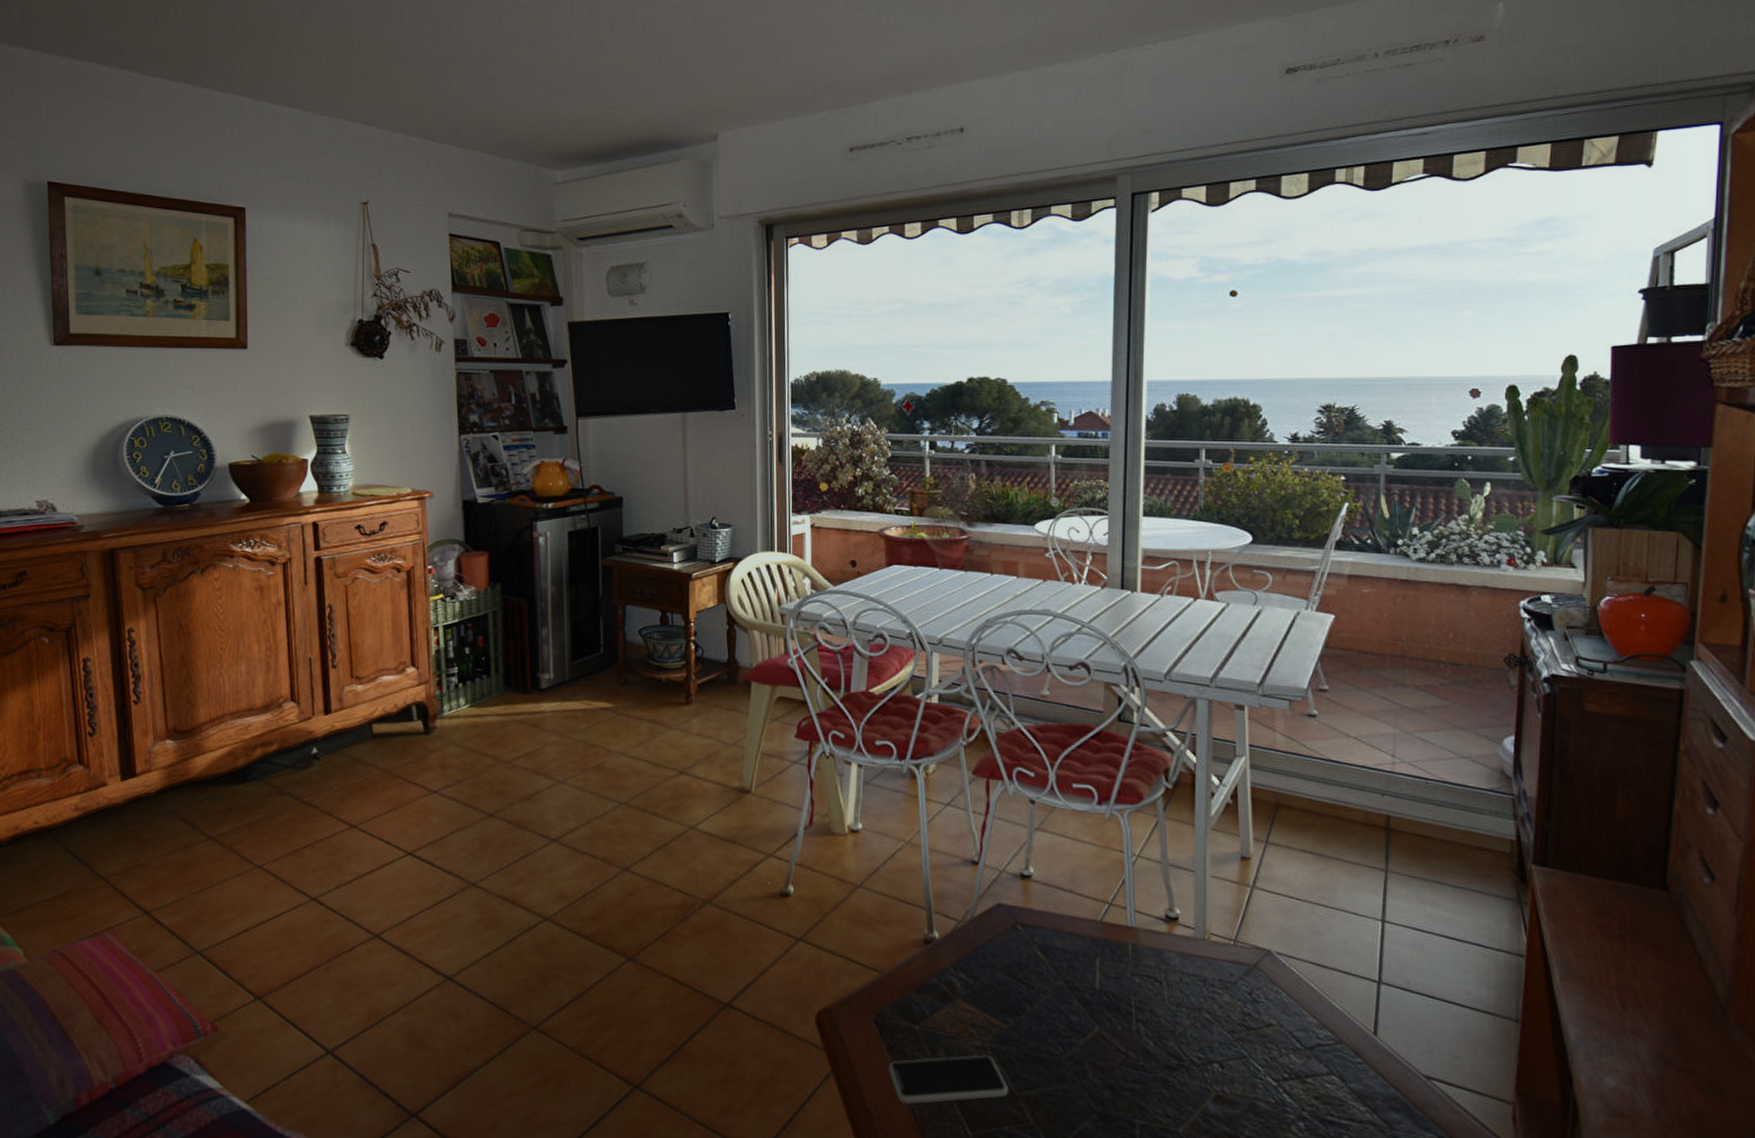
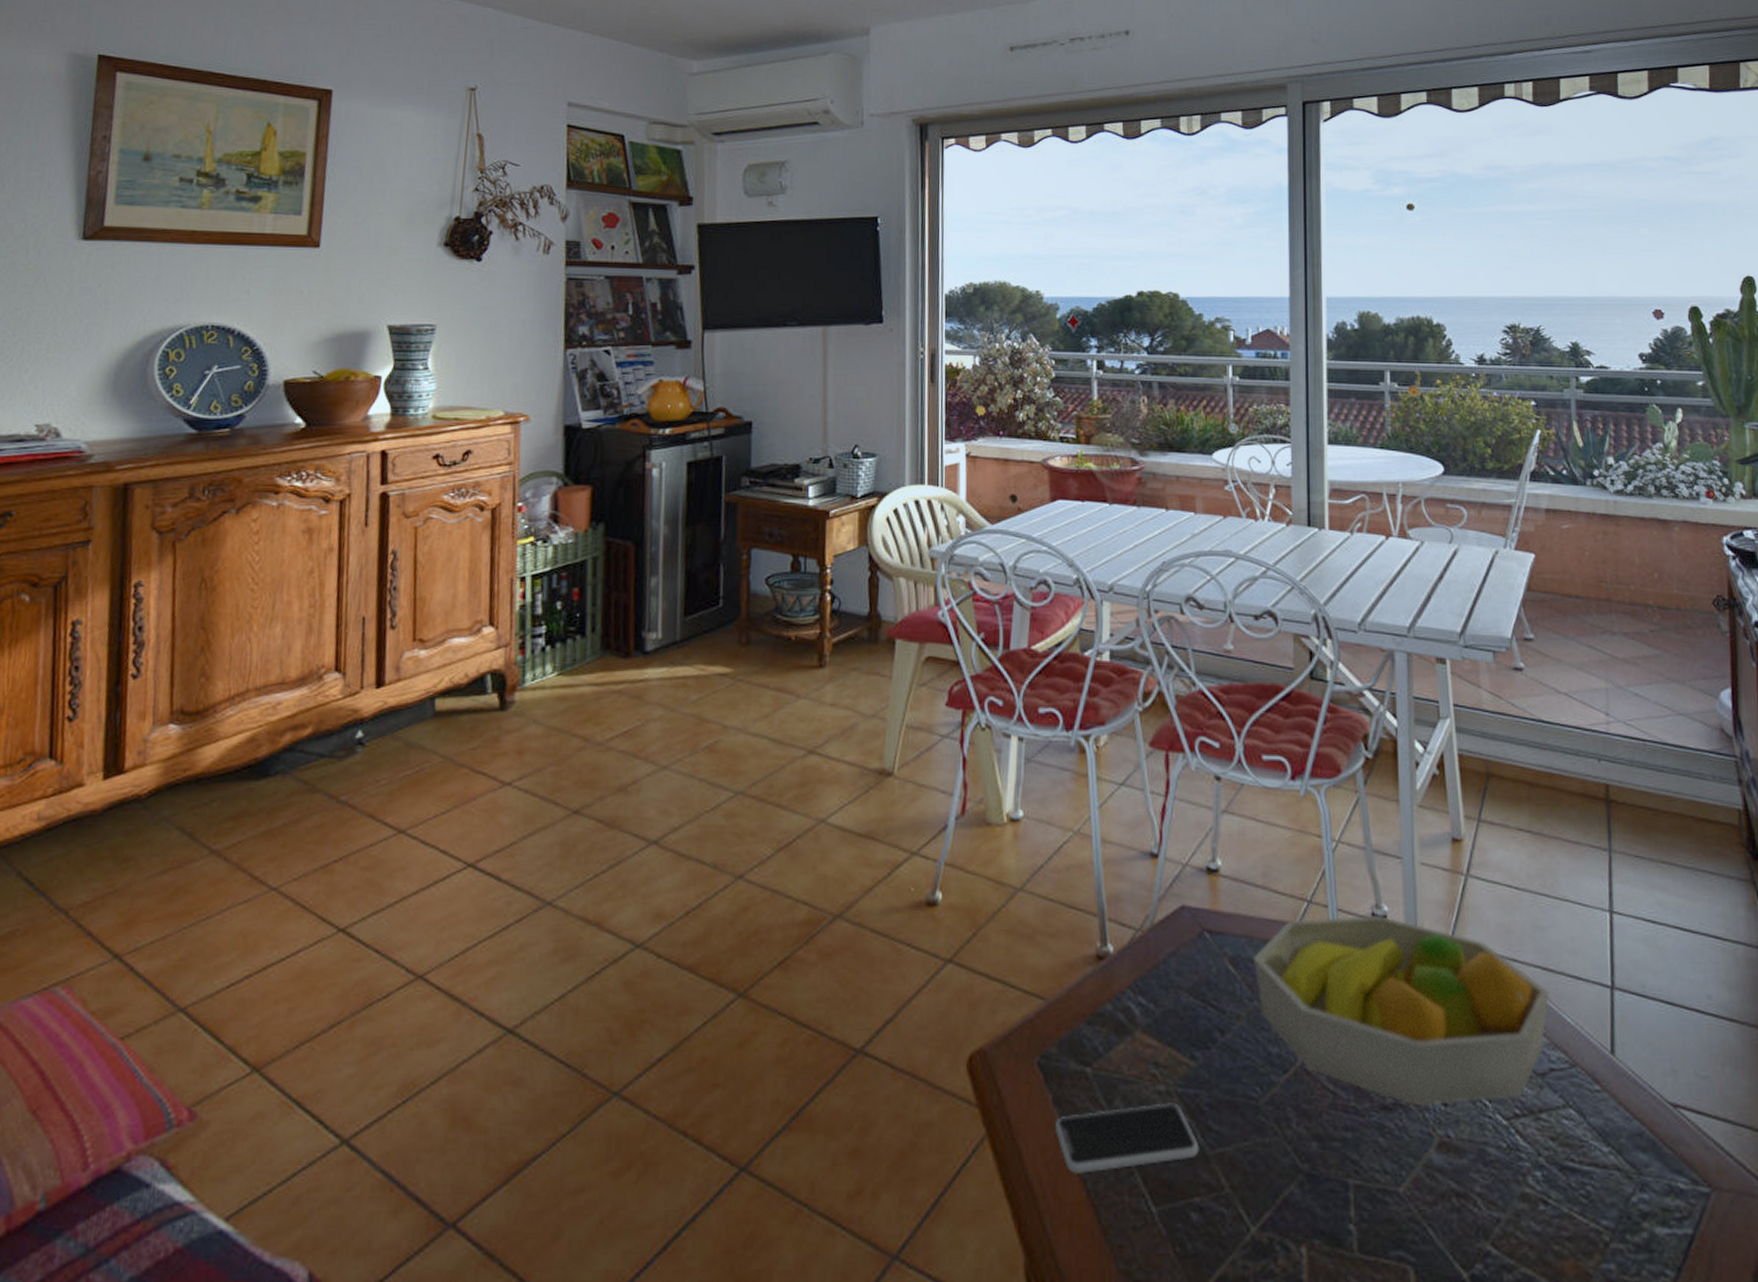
fruit bowl: none [1060,916,1322,1068] -> present [1254,914,1550,1107]

